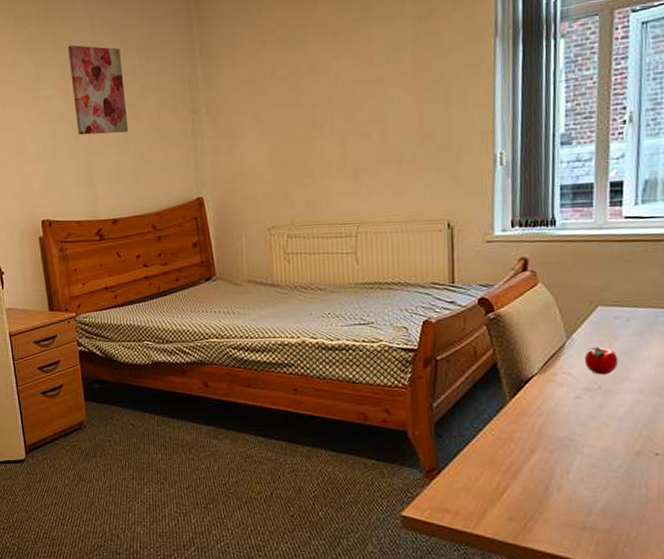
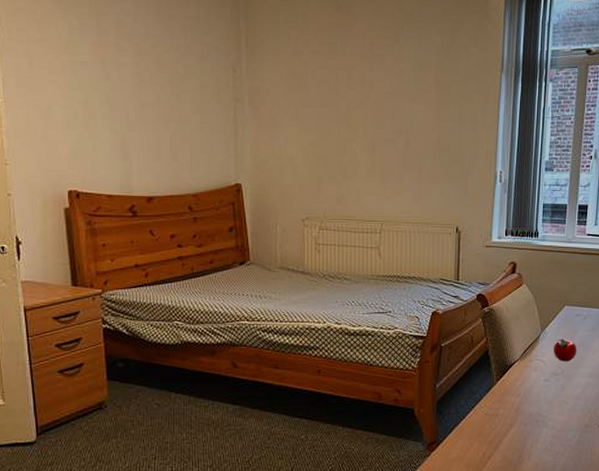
wall art: present [67,45,129,135] -> none [107,13,169,111]

